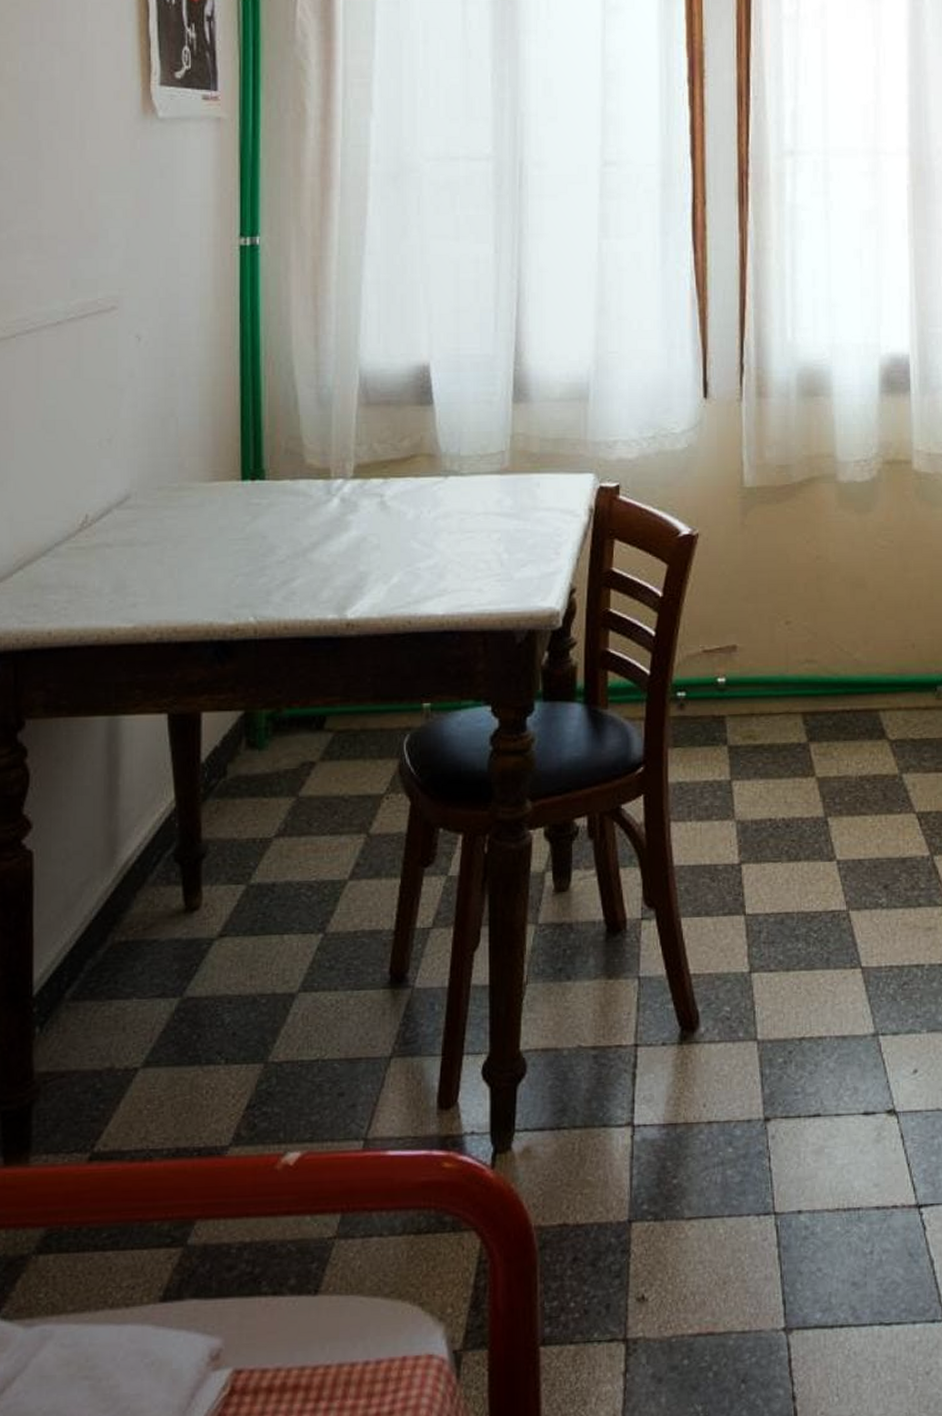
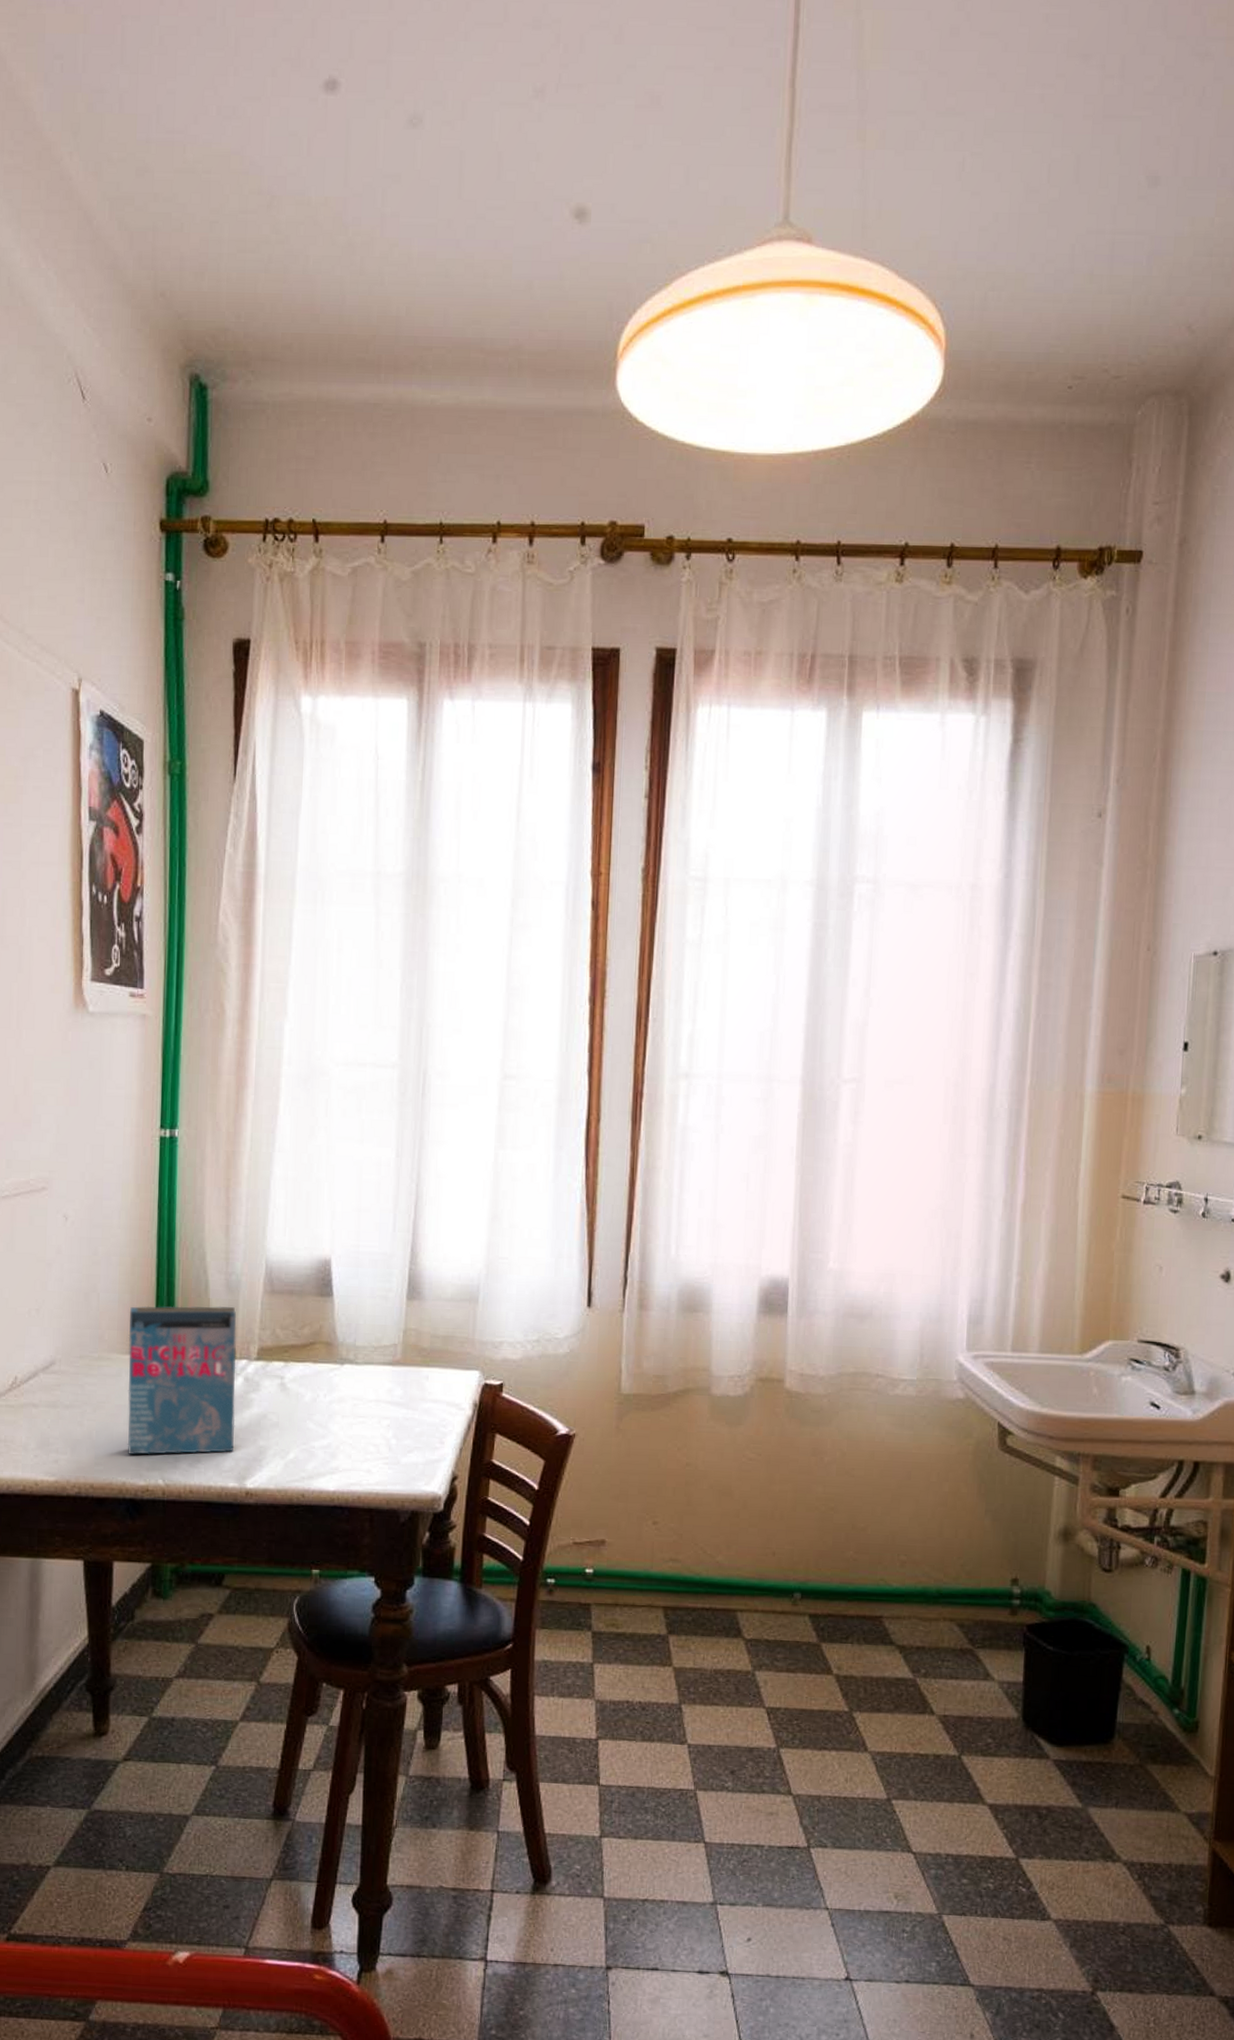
book: none [211,422,332,591] -> present [127,1306,237,1455]

